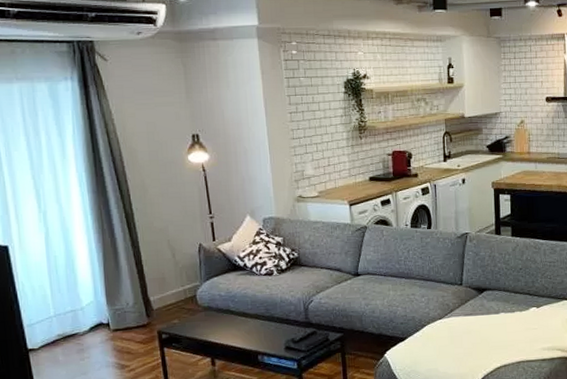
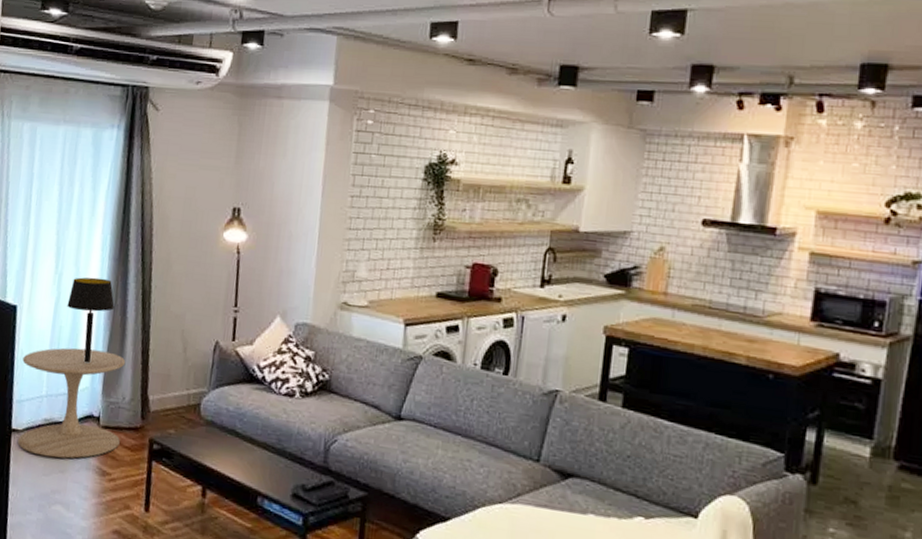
side table: none [24,269,132,366] -> present [18,347,126,459]
table lamp: none [57,209,102,282] -> present [67,277,115,363]

